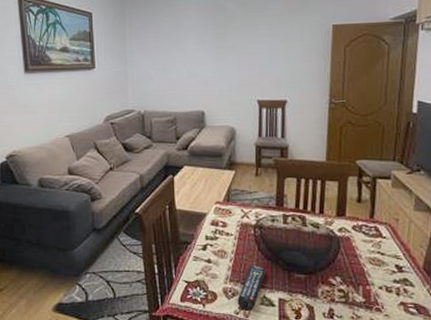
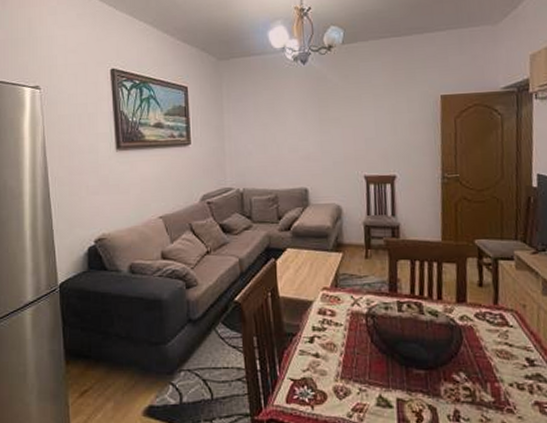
remote control: present [237,264,266,311] -> none [350,359,381,413]

